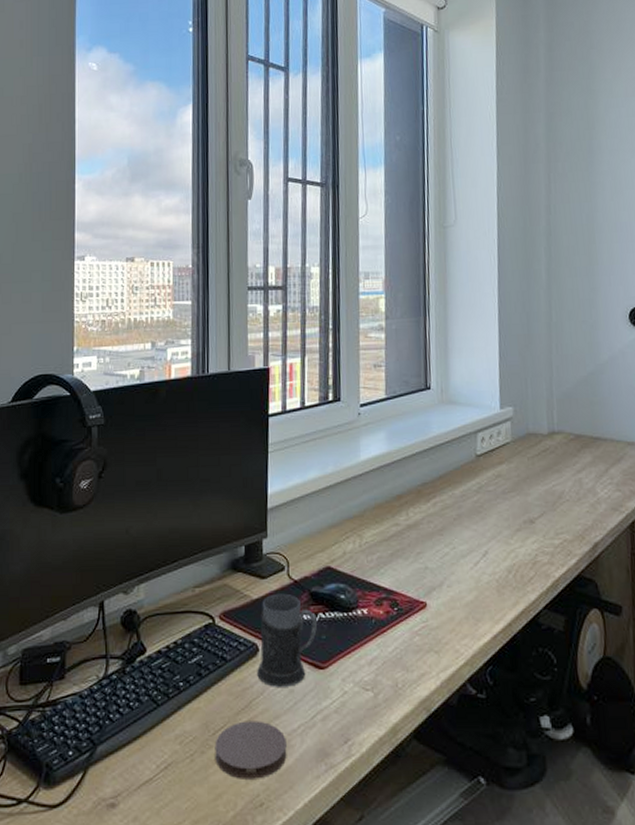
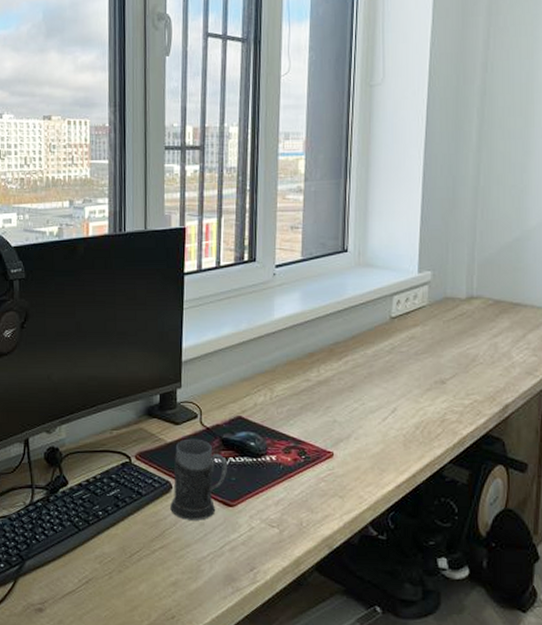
coaster: present [215,721,287,779] -> none [131,547,197,596]

